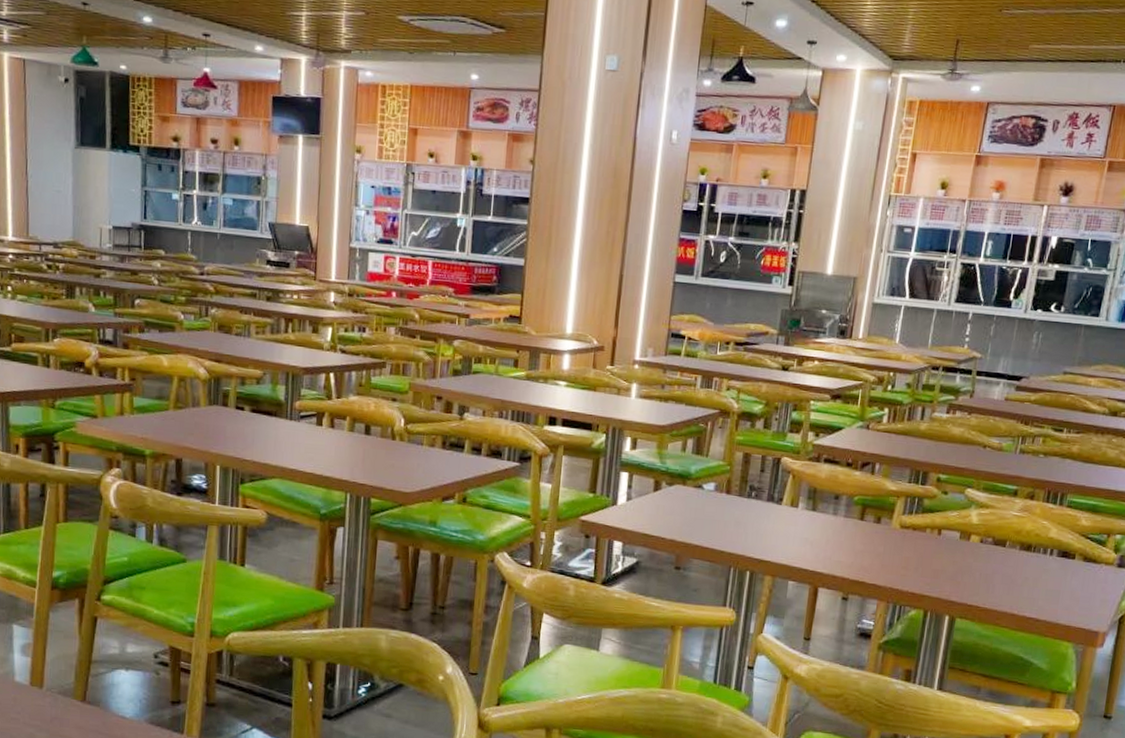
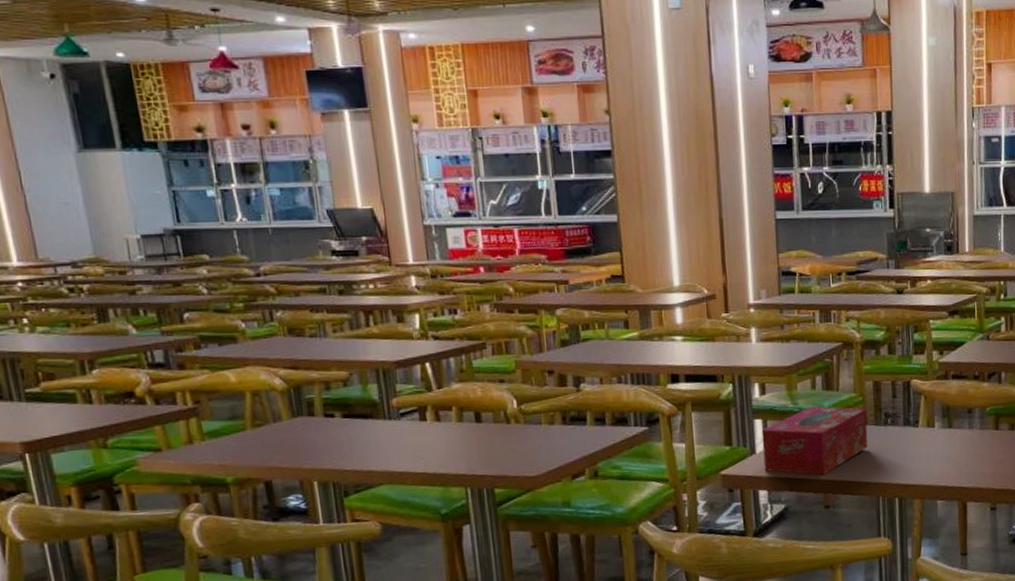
tissue box: none [623,468,732,537] -> present [761,406,868,475]

